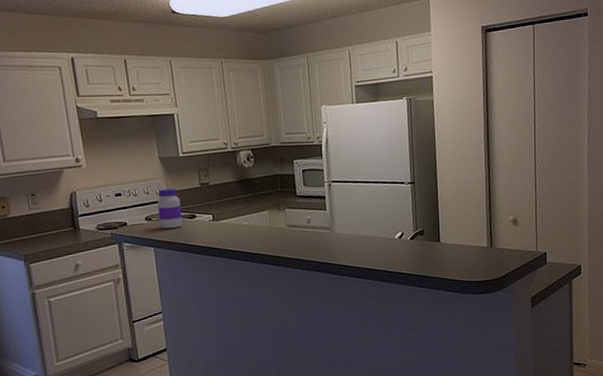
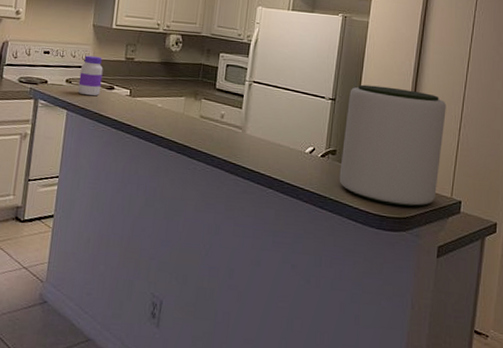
plant pot: none [427,158,523,271] -> present [339,84,447,207]

